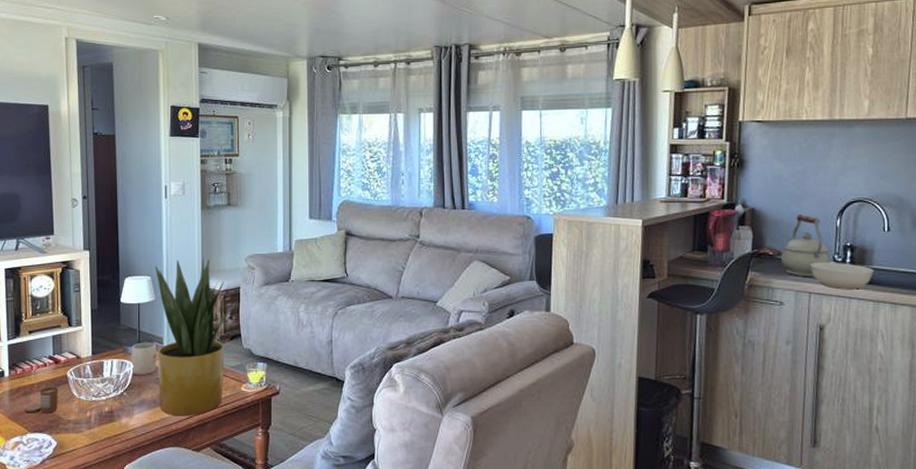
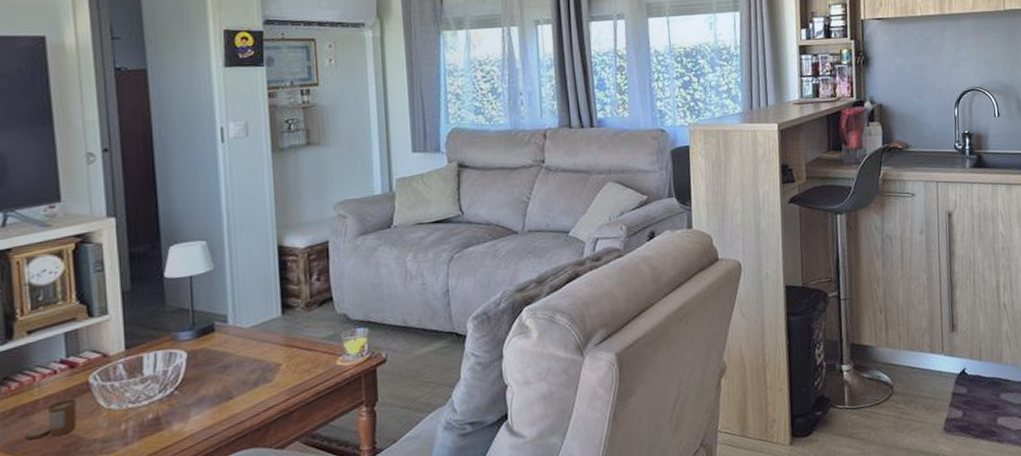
mug: present [130,342,157,375] -> none [181,322,221,367]
planter: present [154,255,236,416] -> none [211,208,324,410]
kettle: present [780,215,832,277] -> none [908,107,954,167]
bowl: present [809,262,875,290] -> none [934,149,990,177]

